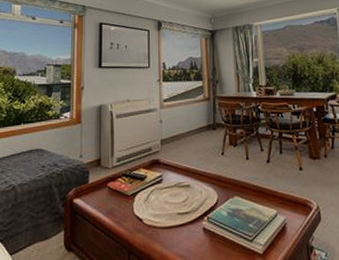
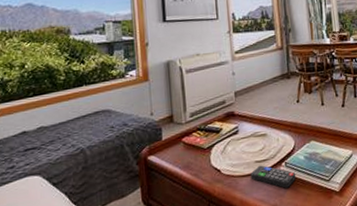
remote control: none [172,218,218,245] -> present [250,165,297,188]

